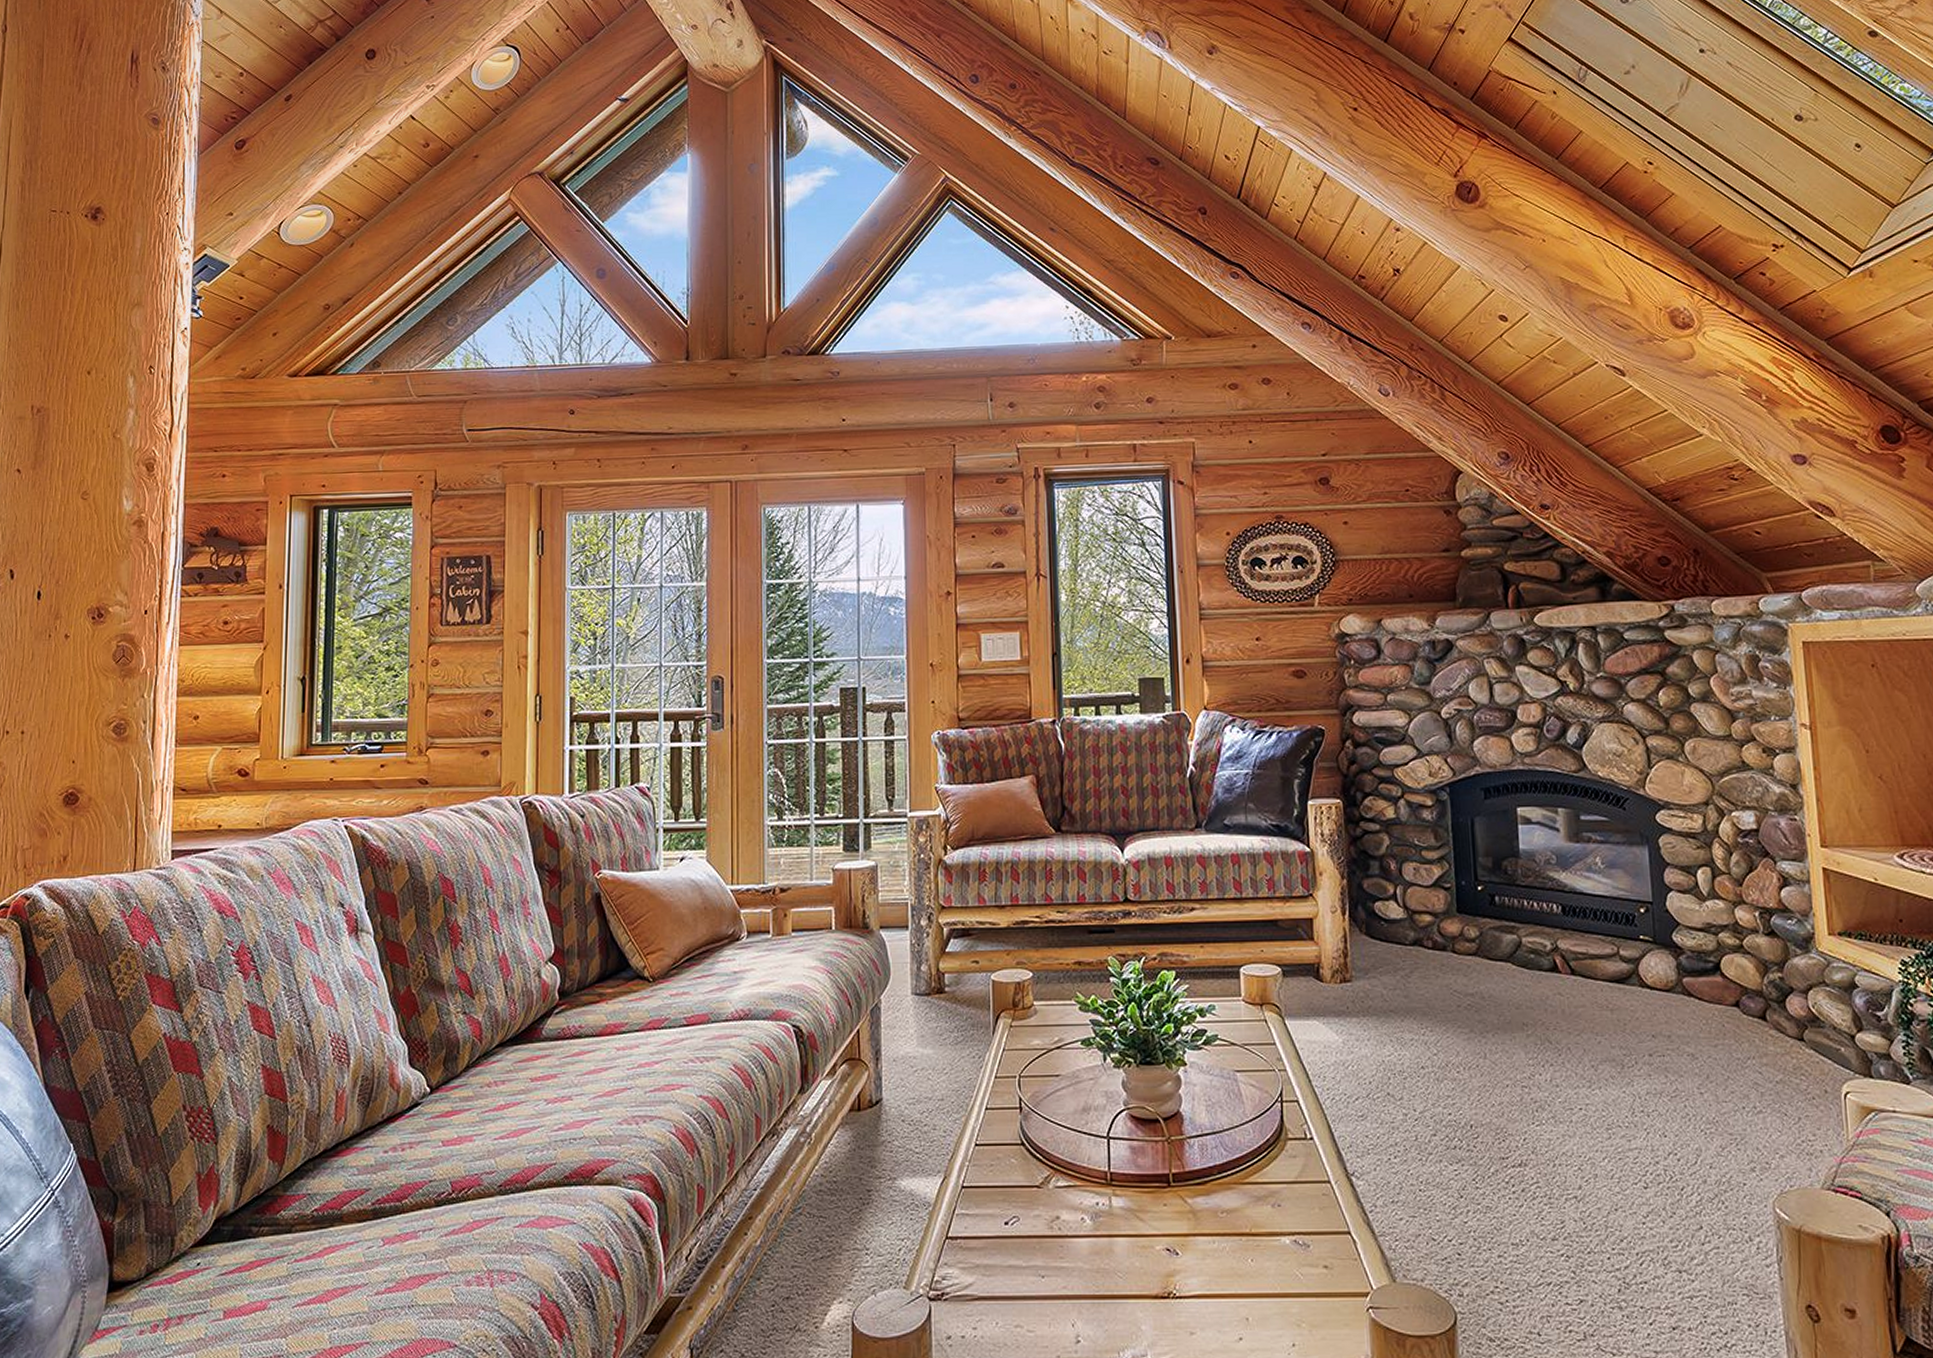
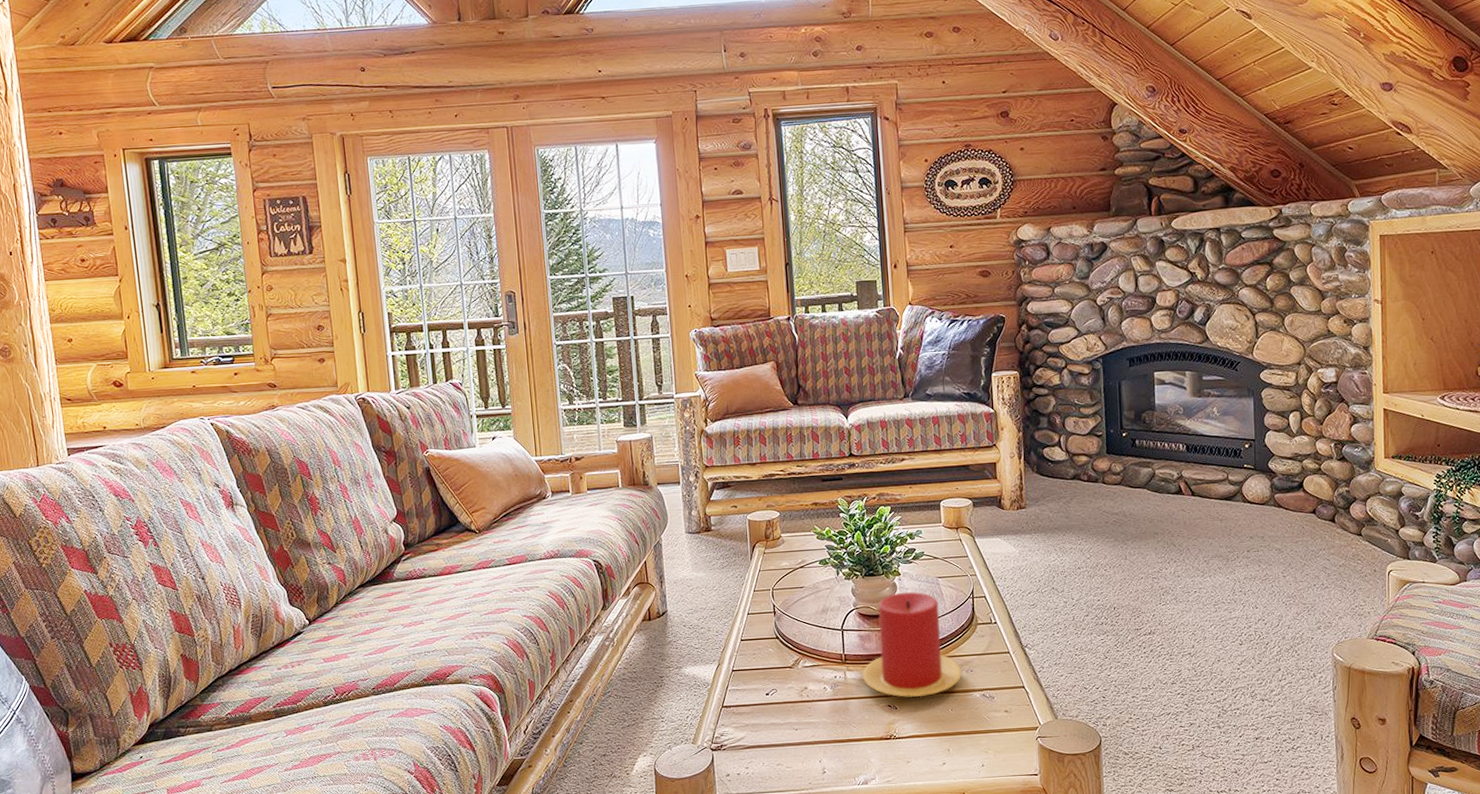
candle: none [1133,1089,1266,1240] -> present [862,591,962,698]

